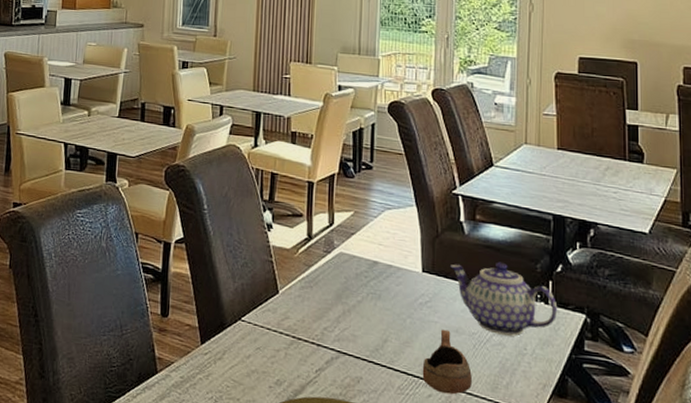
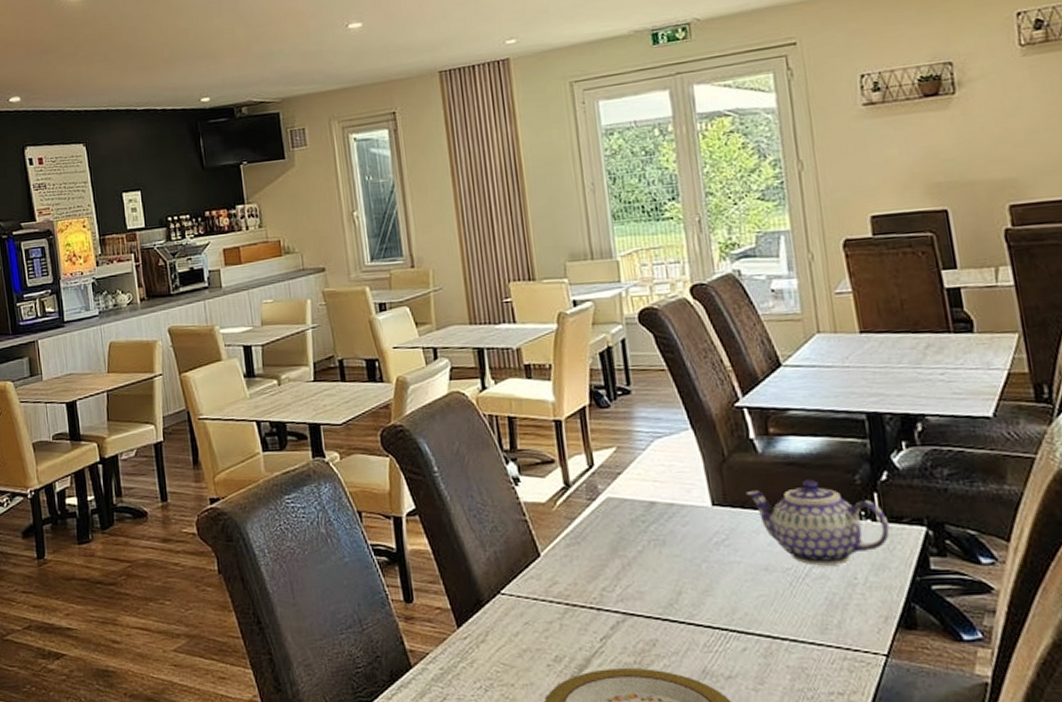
cup: present [422,329,472,395] -> none [729,569,795,645]

